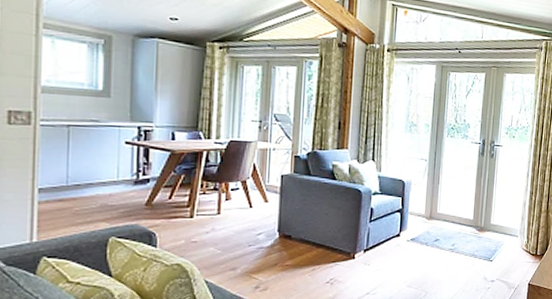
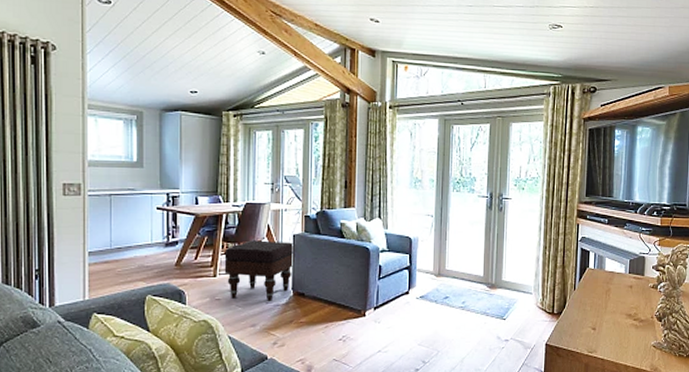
ottoman: none [203,180,282,243] -> present [224,240,295,301]

